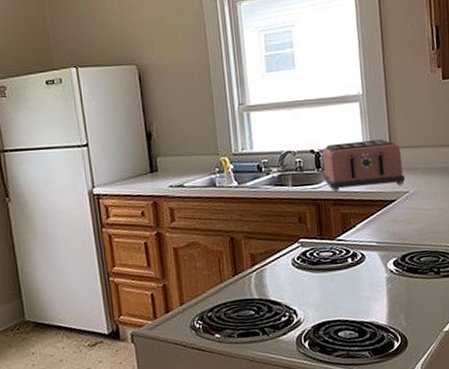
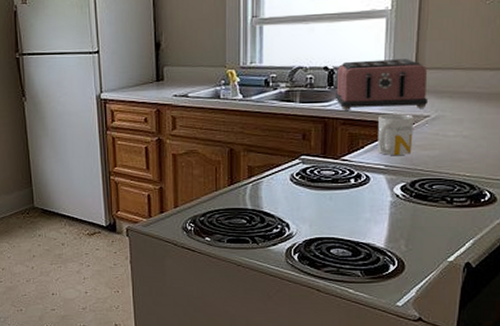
mug: none [365,191,398,232] -> present [378,114,415,155]

